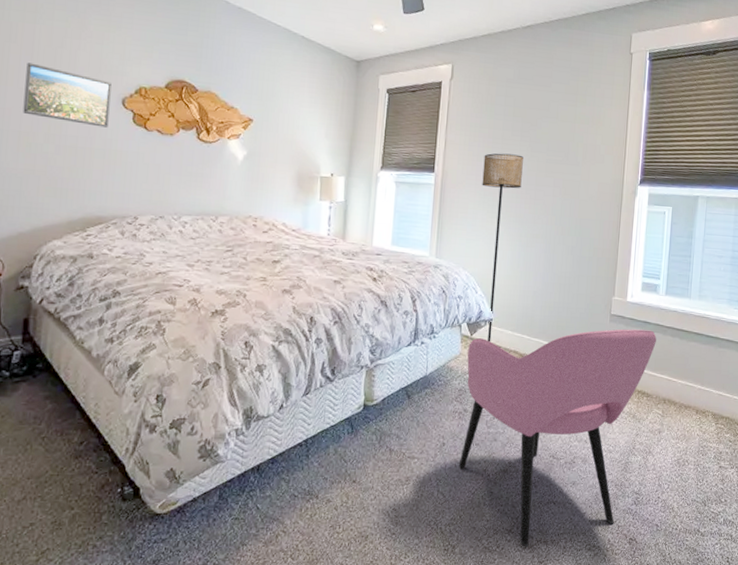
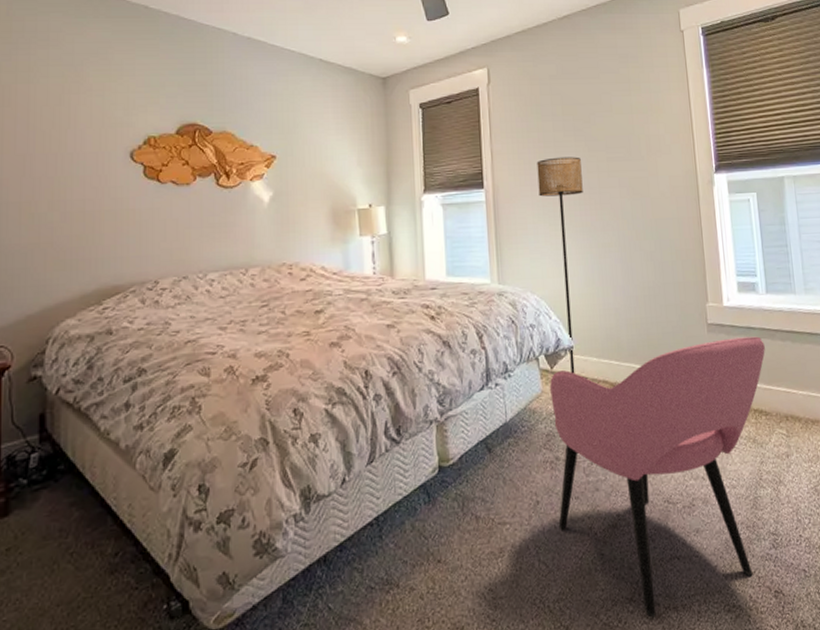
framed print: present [23,62,112,128] -> none [22,126,117,186]

